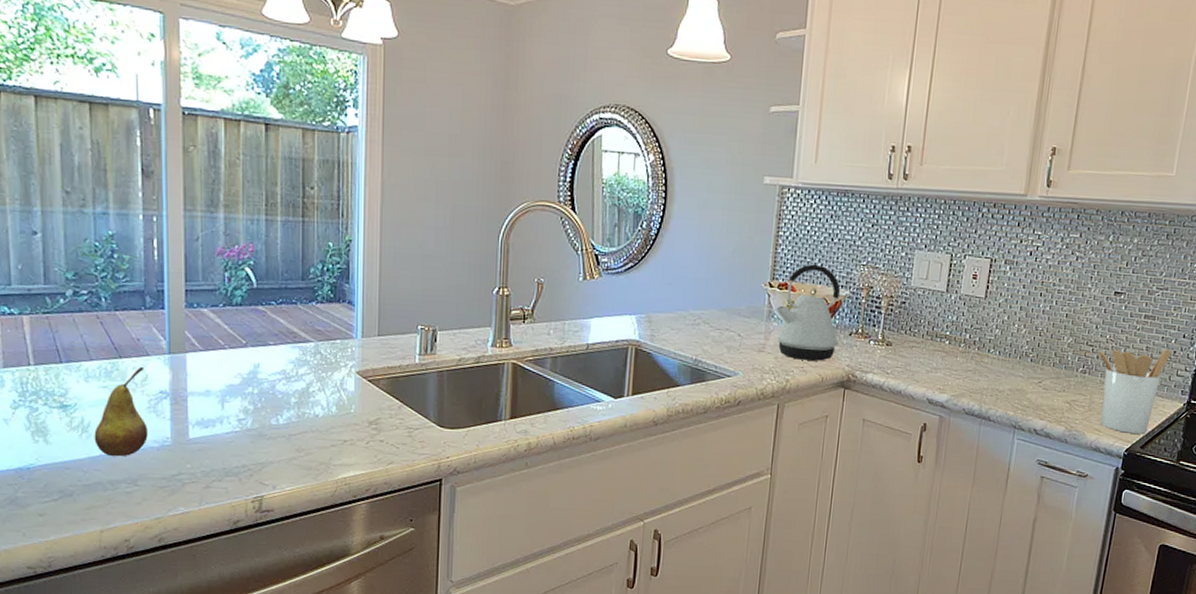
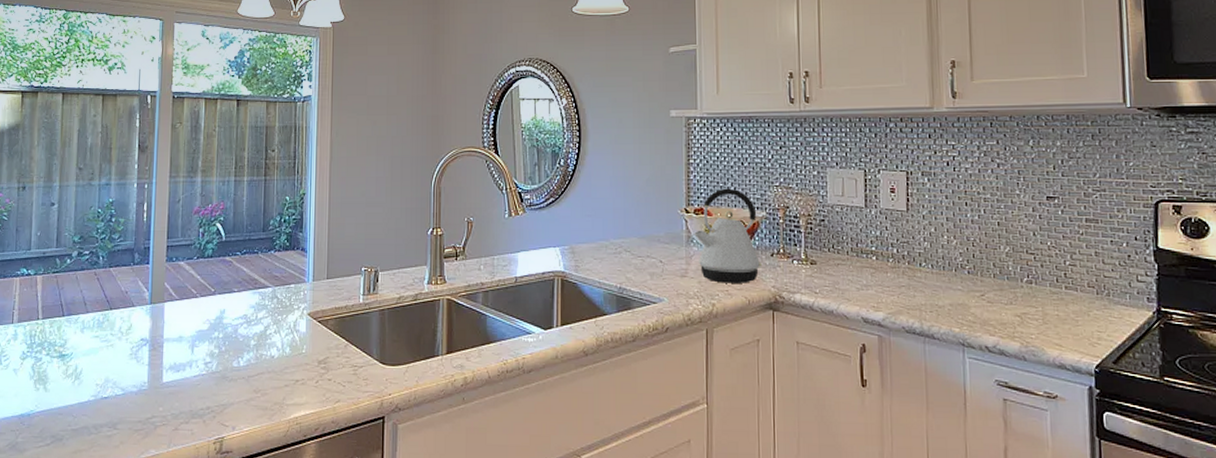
fruit: present [94,367,148,457] -> none [84,317,129,402]
utensil holder: present [1098,348,1171,434] -> none [1041,252,1125,348]

